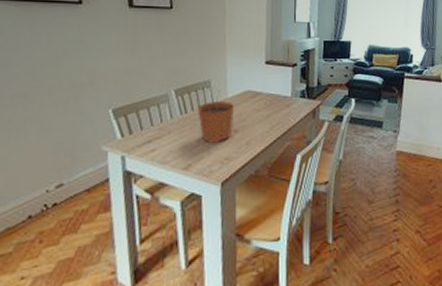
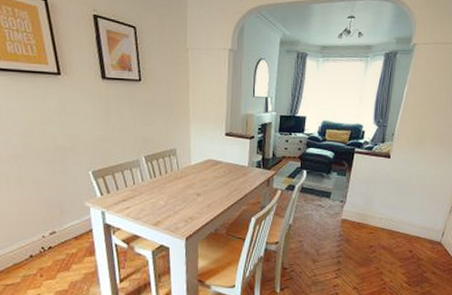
plant pot: present [198,90,235,143] -> none [165,158,198,204]

